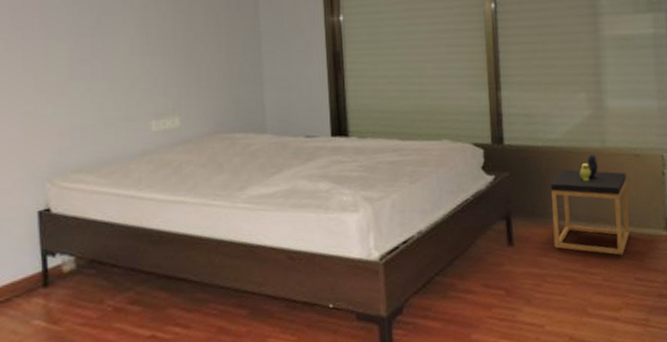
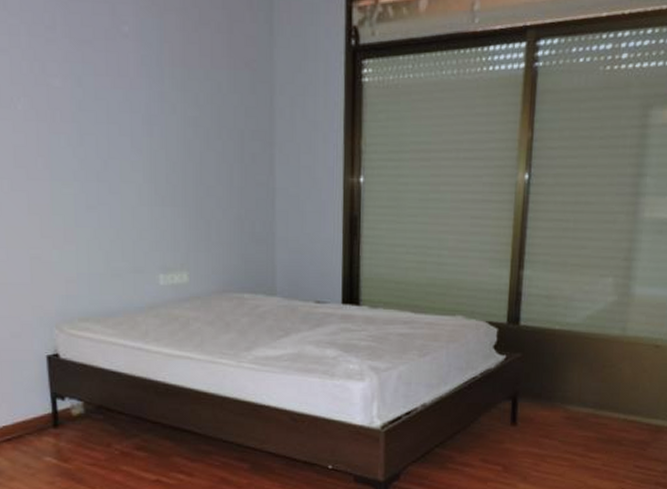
side table: present [550,154,630,255] -> none [558,341,643,443]

